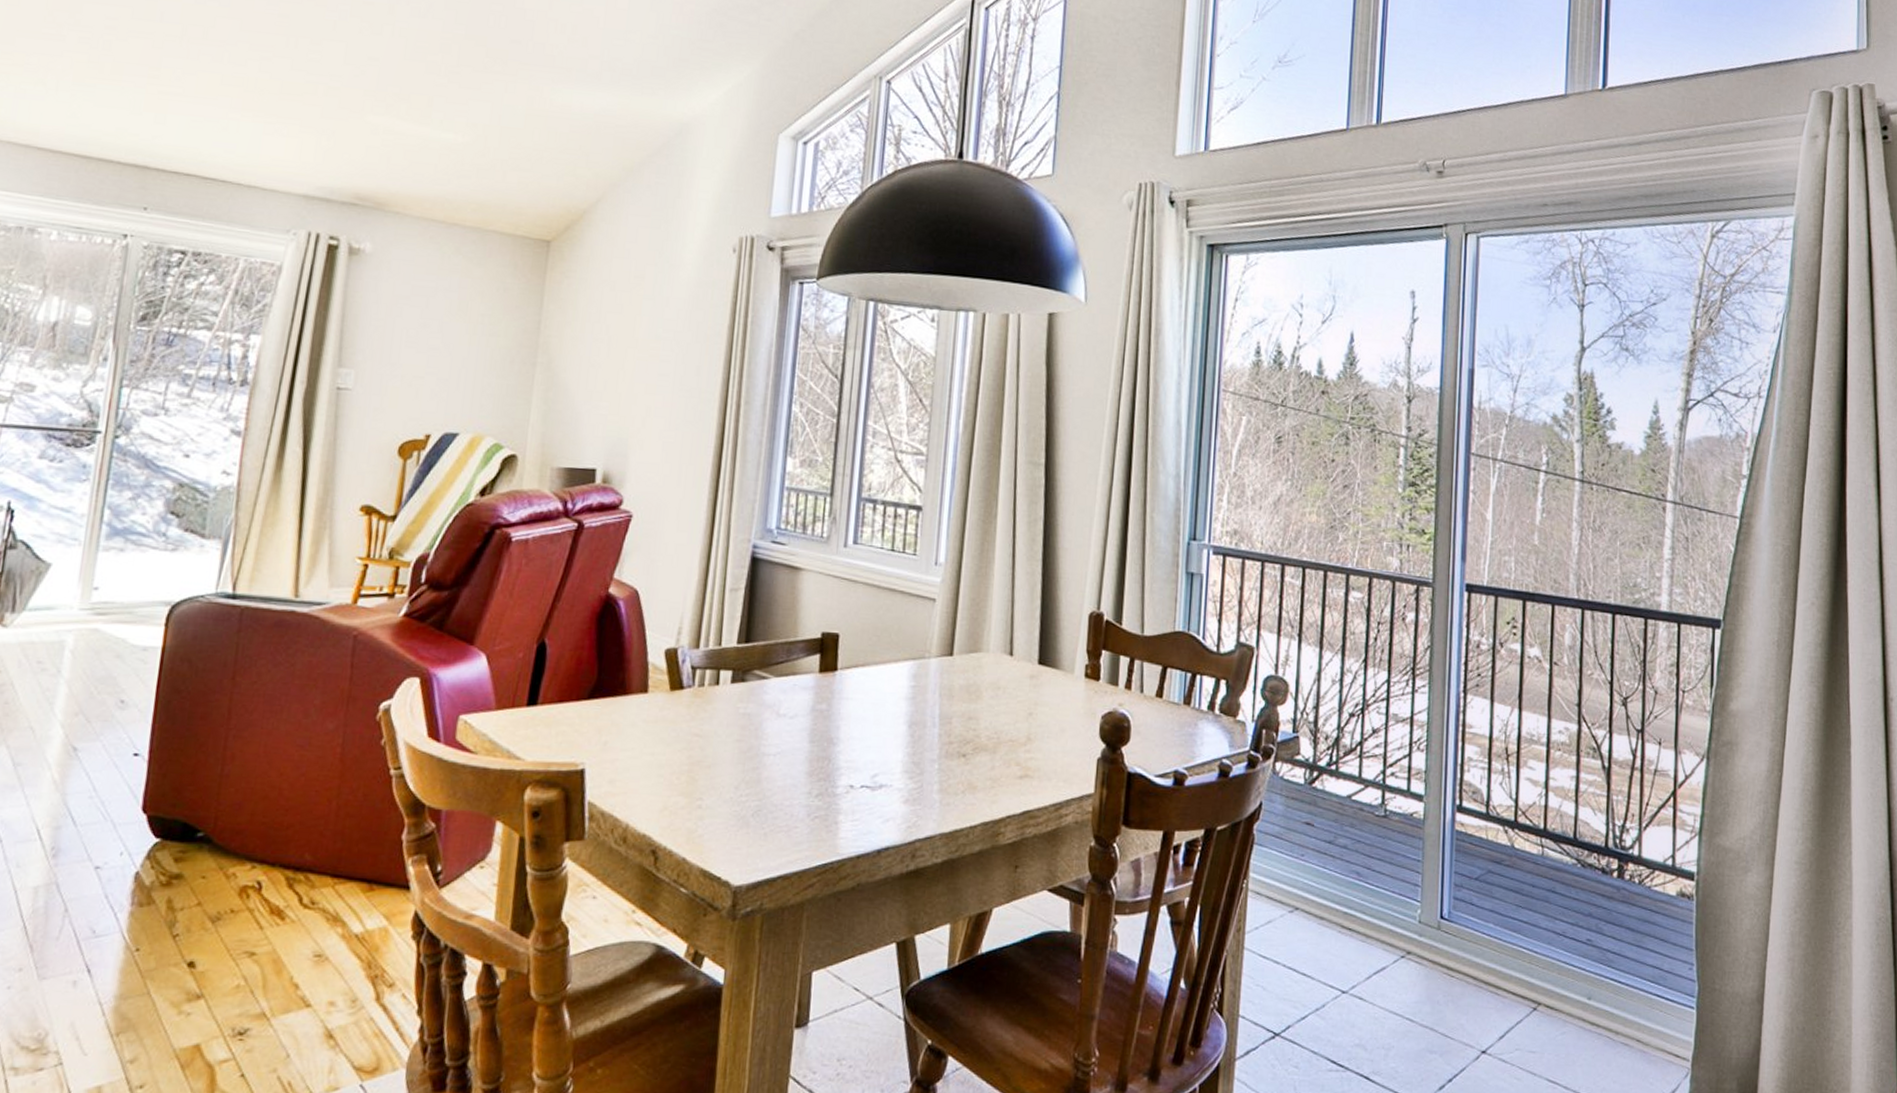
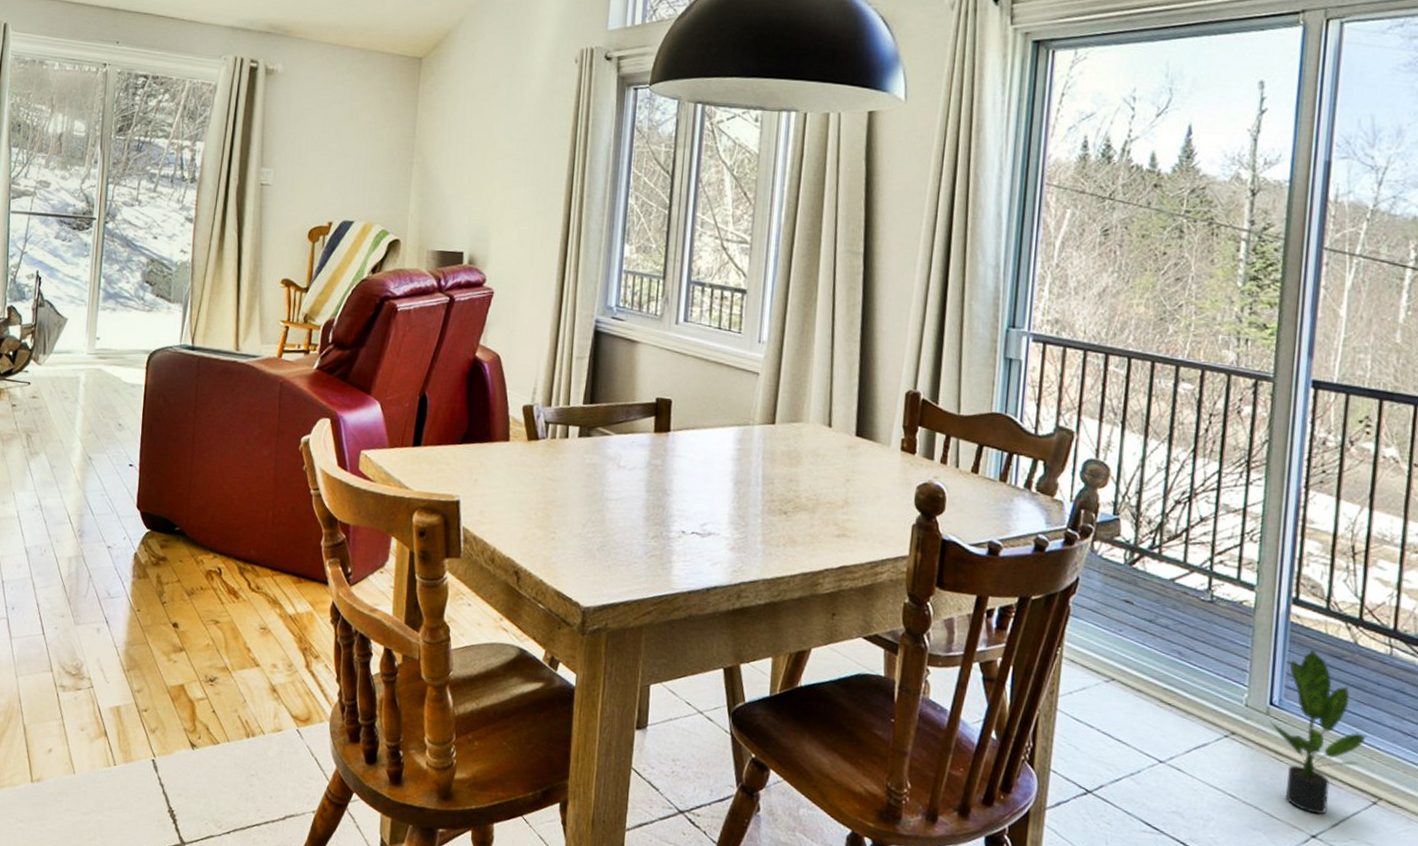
potted plant: none [1442,856,1526,1028] -> present [1270,649,1368,815]

